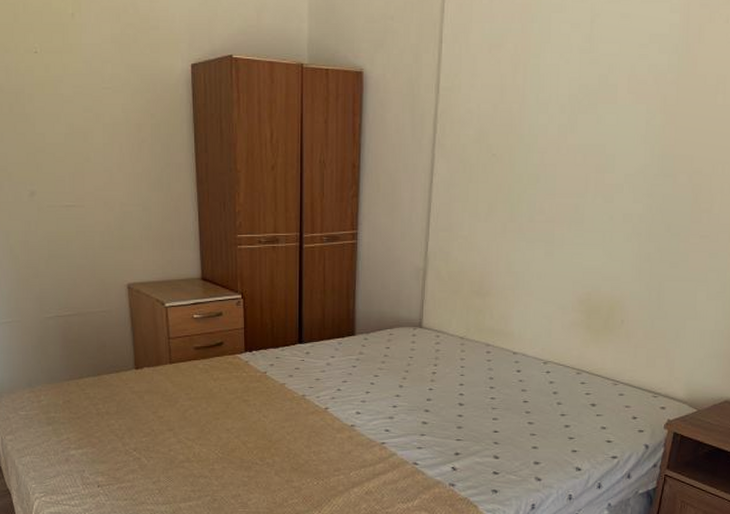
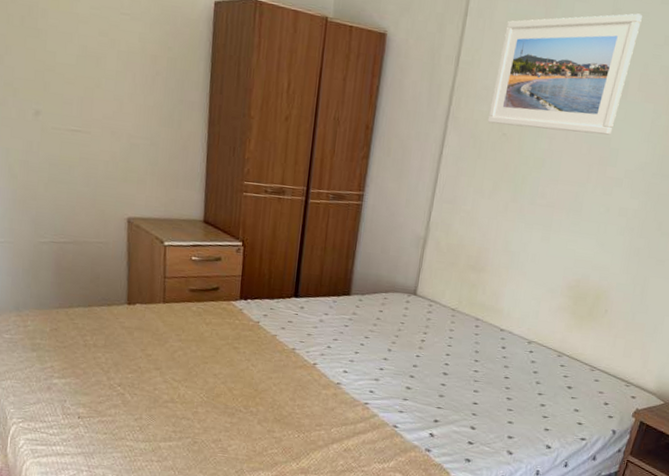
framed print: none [475,16,623,146] -> present [487,13,642,135]

